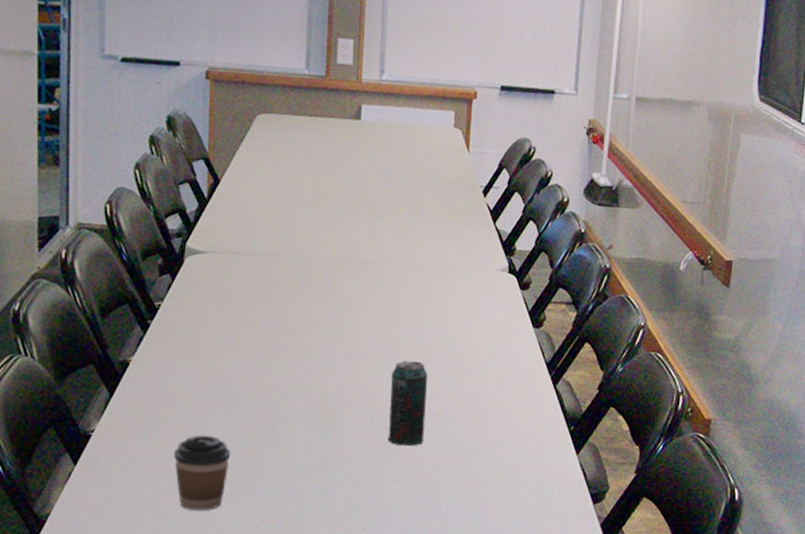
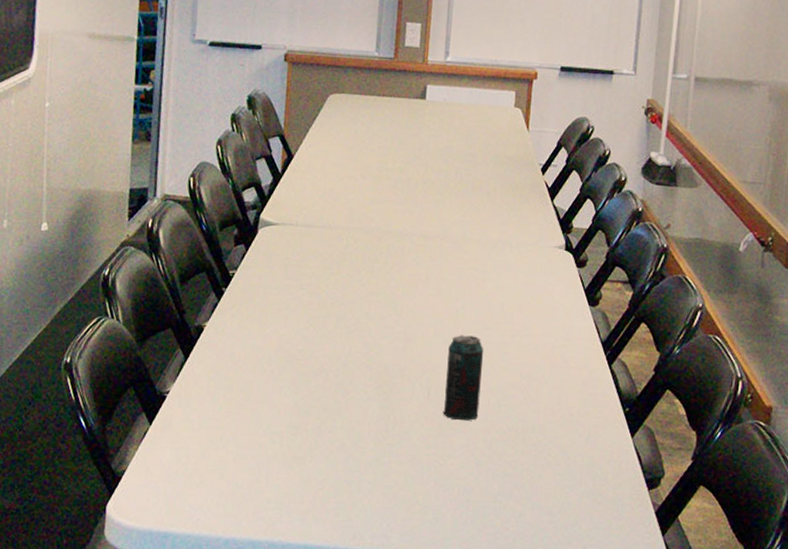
coffee cup: present [174,435,231,510] -> none [240,400,294,475]

